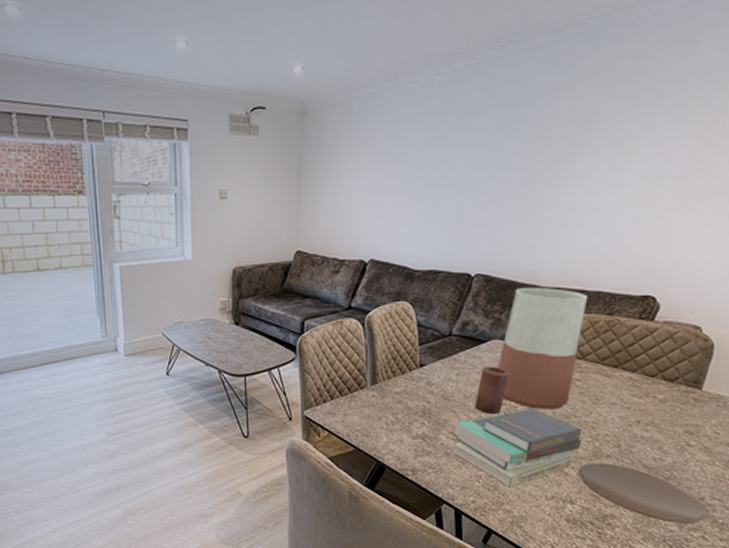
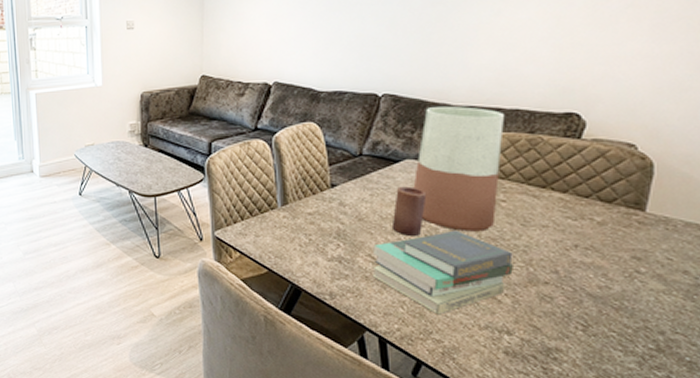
plate: present [578,463,708,524] -> none [513,290,671,361]

